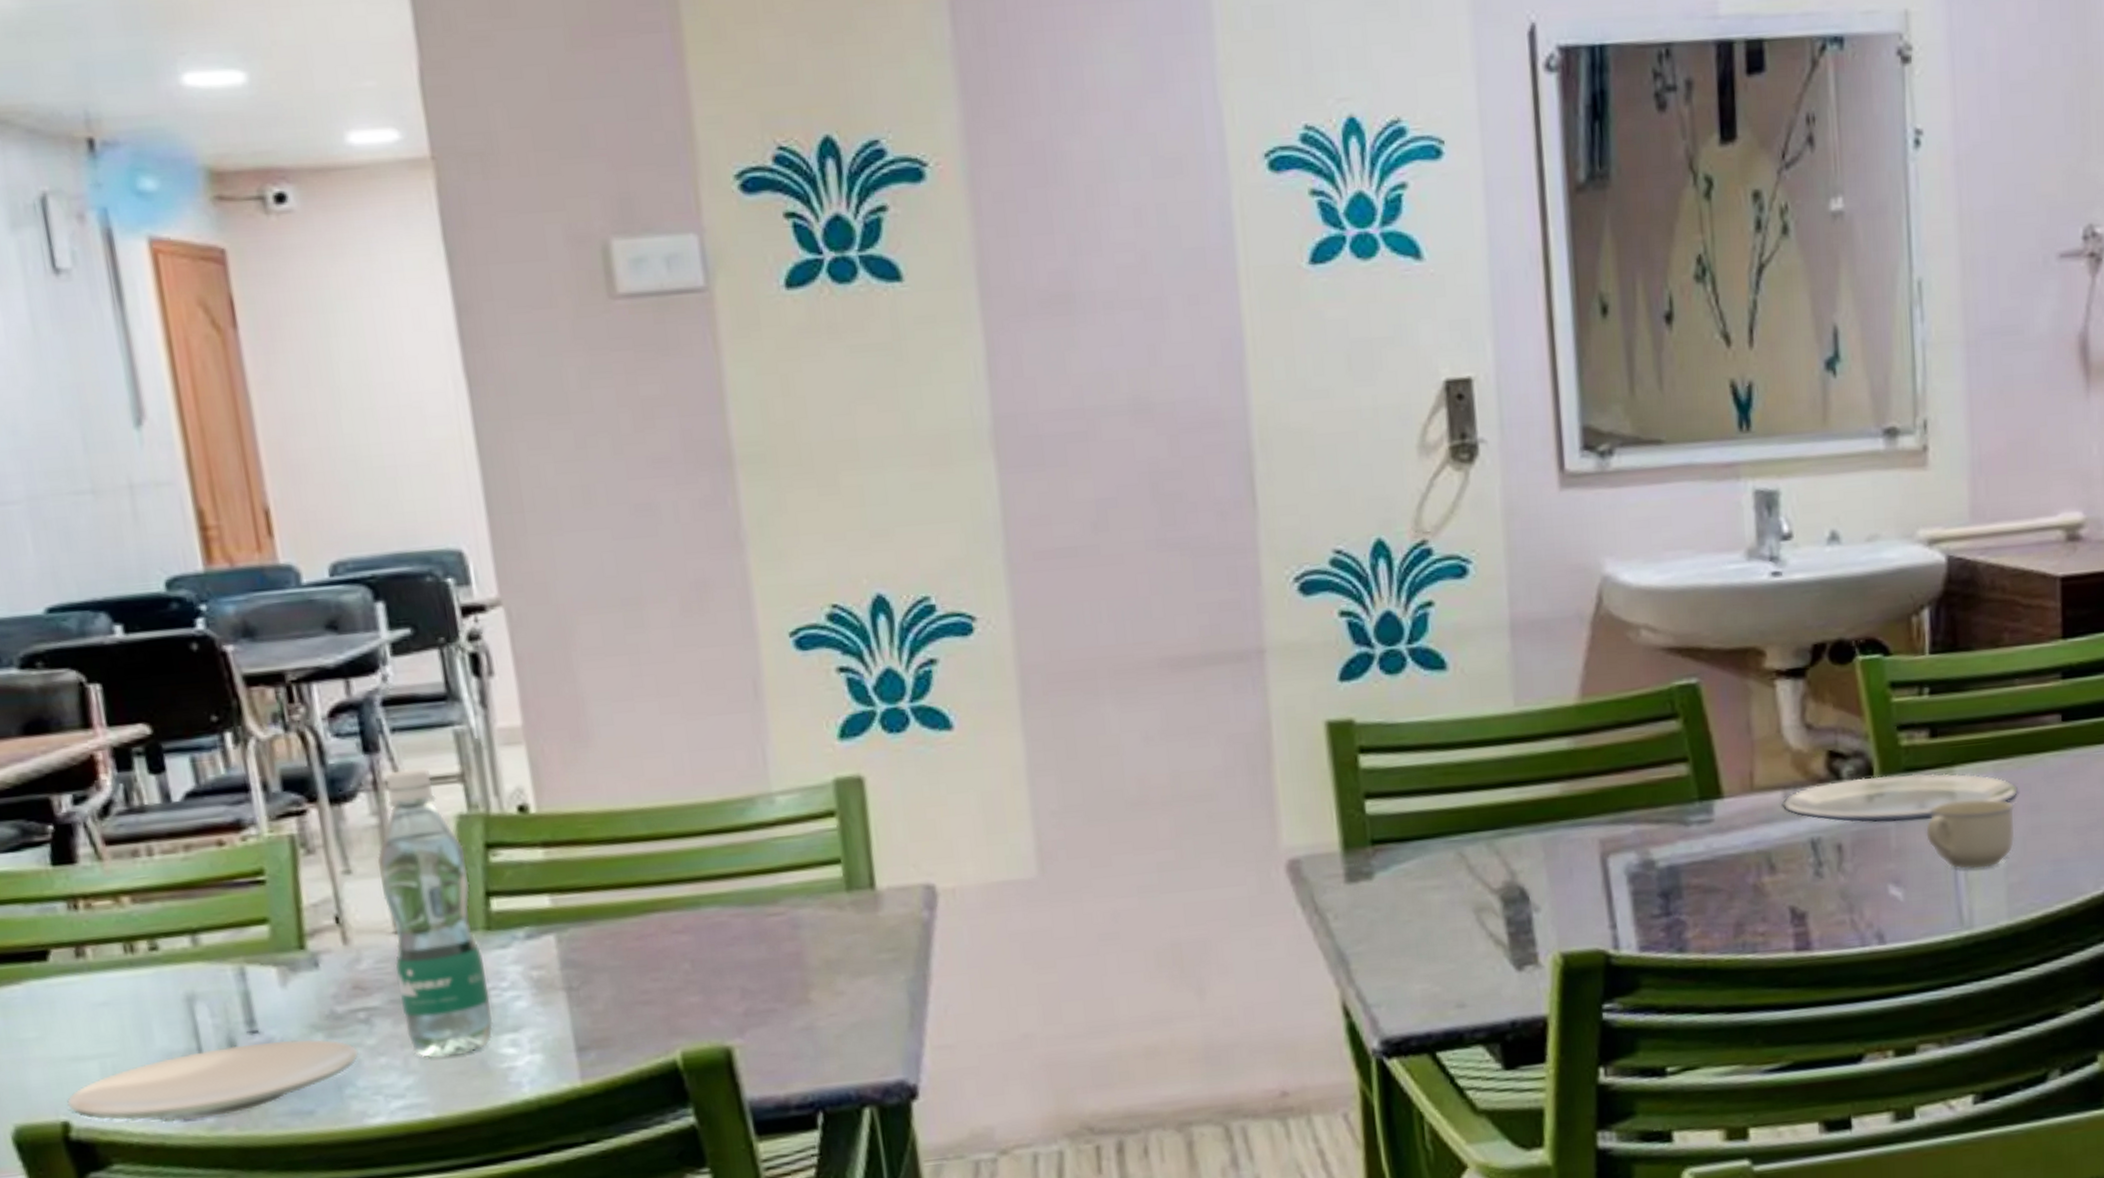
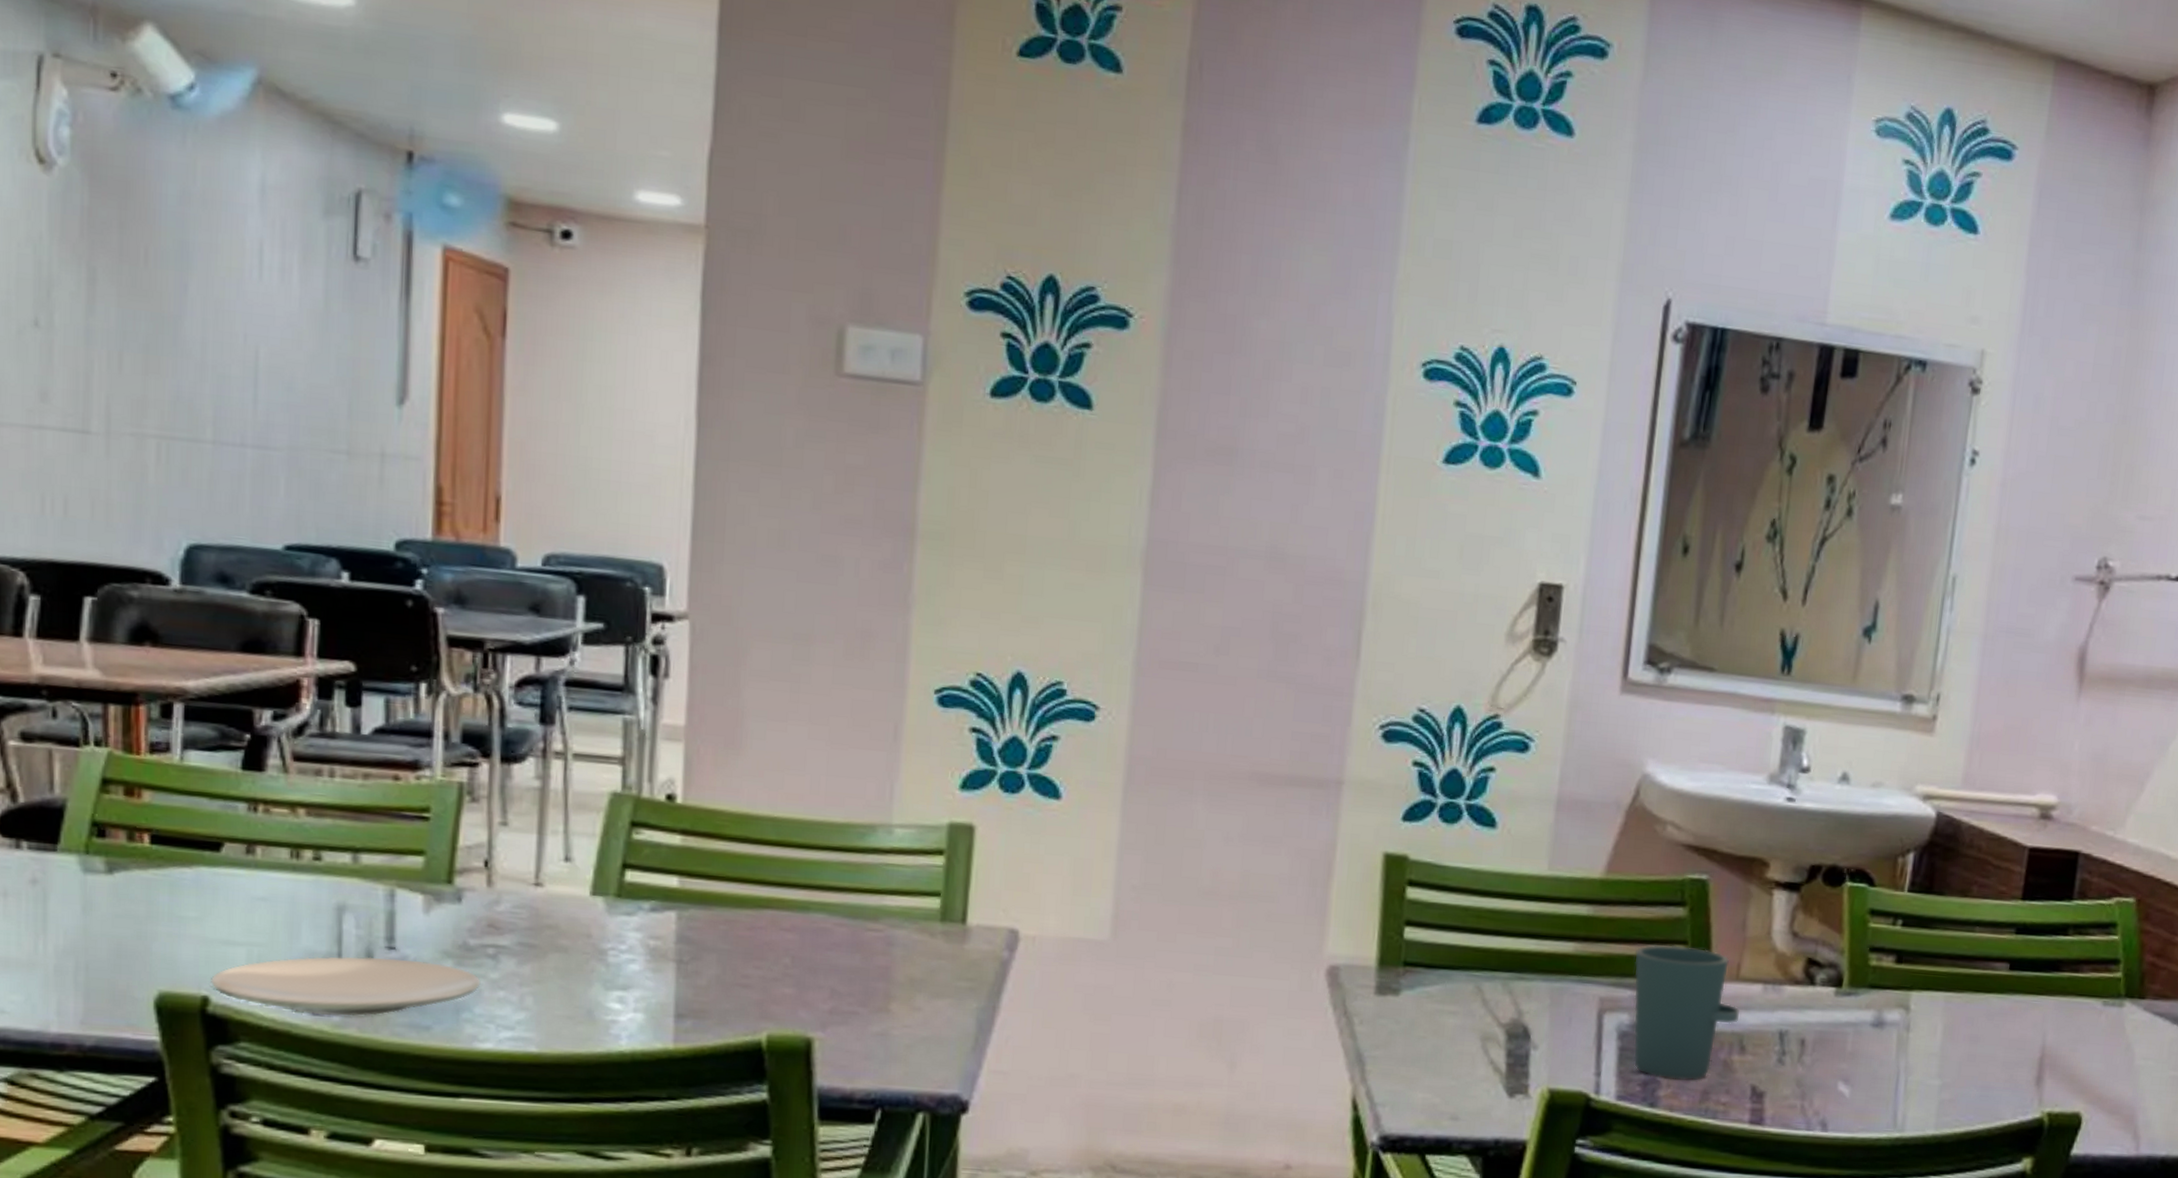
bottle: present [376,767,494,1058] -> none [527,743,612,1002]
cup: none [1631,762,1762,917] -> present [1634,945,1740,1080]
plate: present [1783,773,2018,823] -> none [1761,985,1962,1032]
cup: present [1926,799,2015,869] -> none [1878,1020,1957,1083]

